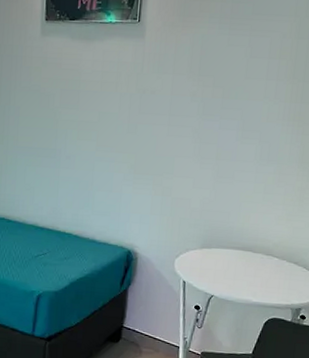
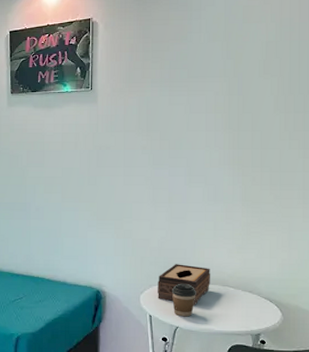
tissue box: none [194,228,255,274] -> present [158,264,211,306]
coffee cup: none [209,249,237,286] -> present [171,283,196,317]

